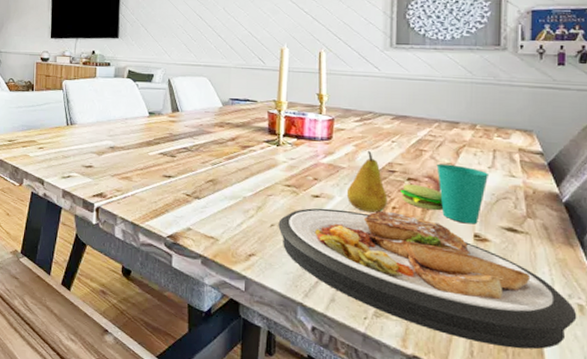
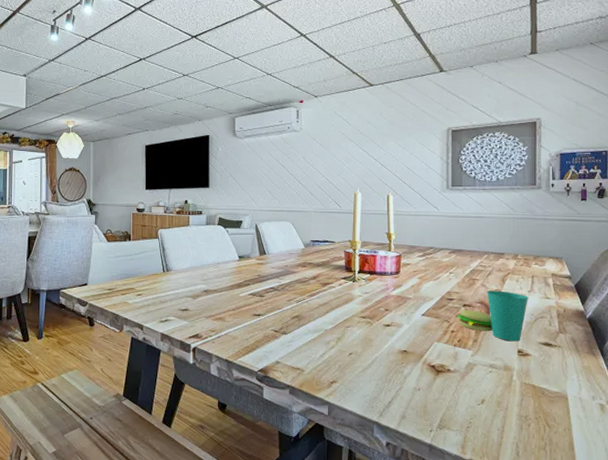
plate: present [278,208,577,349] -> none [356,335,599,446]
fruit: present [346,150,388,213] -> none [413,281,447,337]

